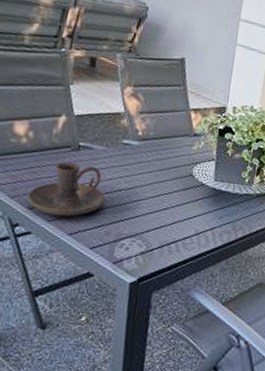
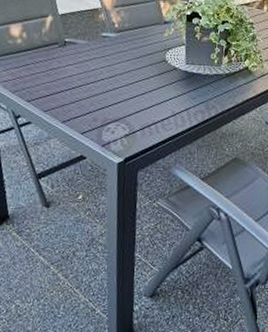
candle holder: present [27,161,105,217] -> none [26,57,90,106]

